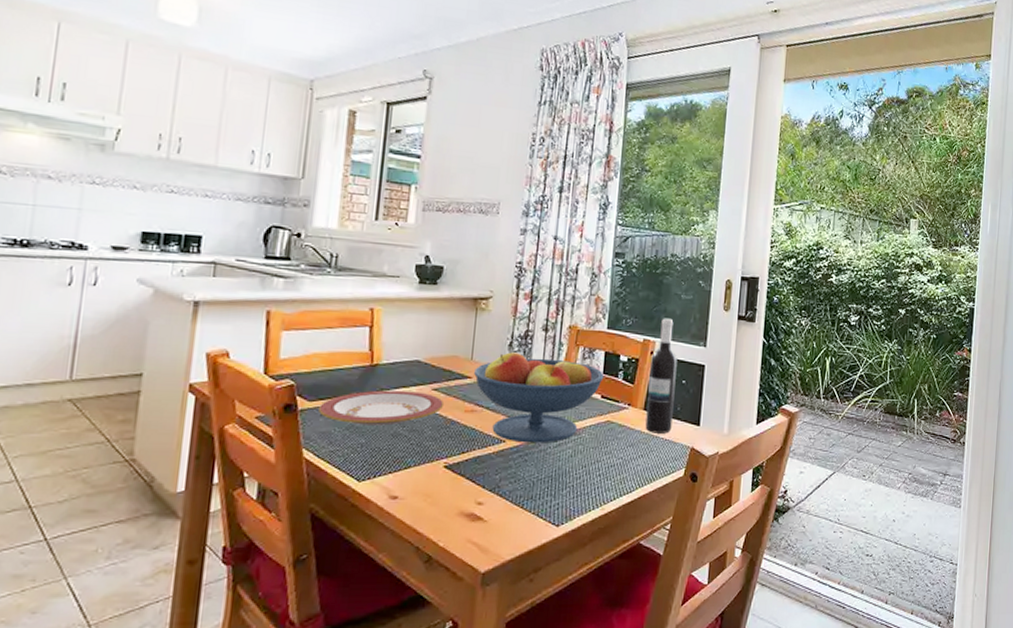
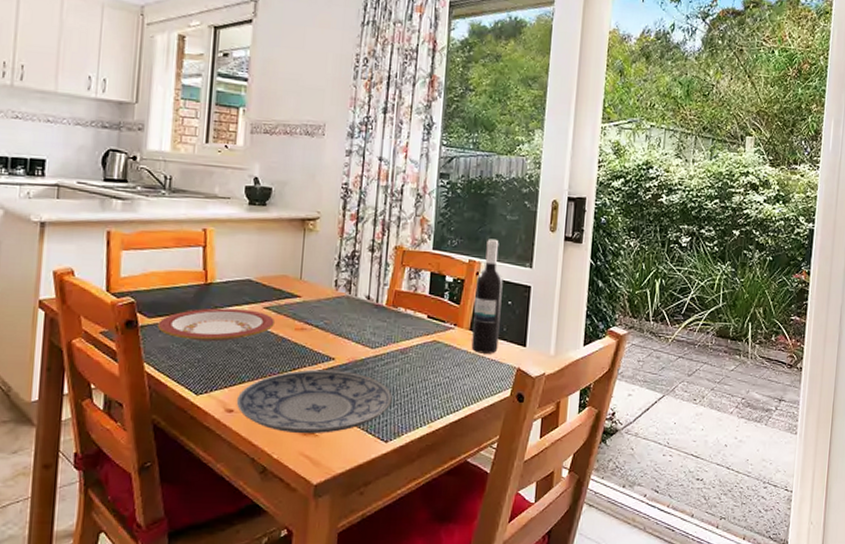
plate: none [401,452,565,520] -> present [236,369,392,434]
fruit bowl: present [474,352,604,444] -> none [303,272,430,362]

